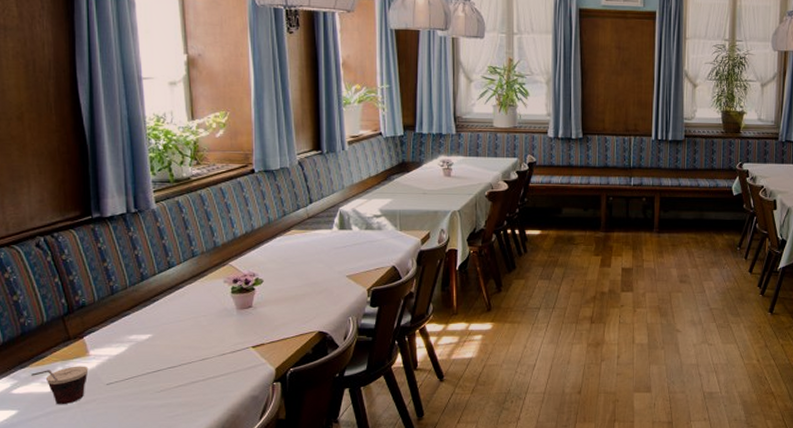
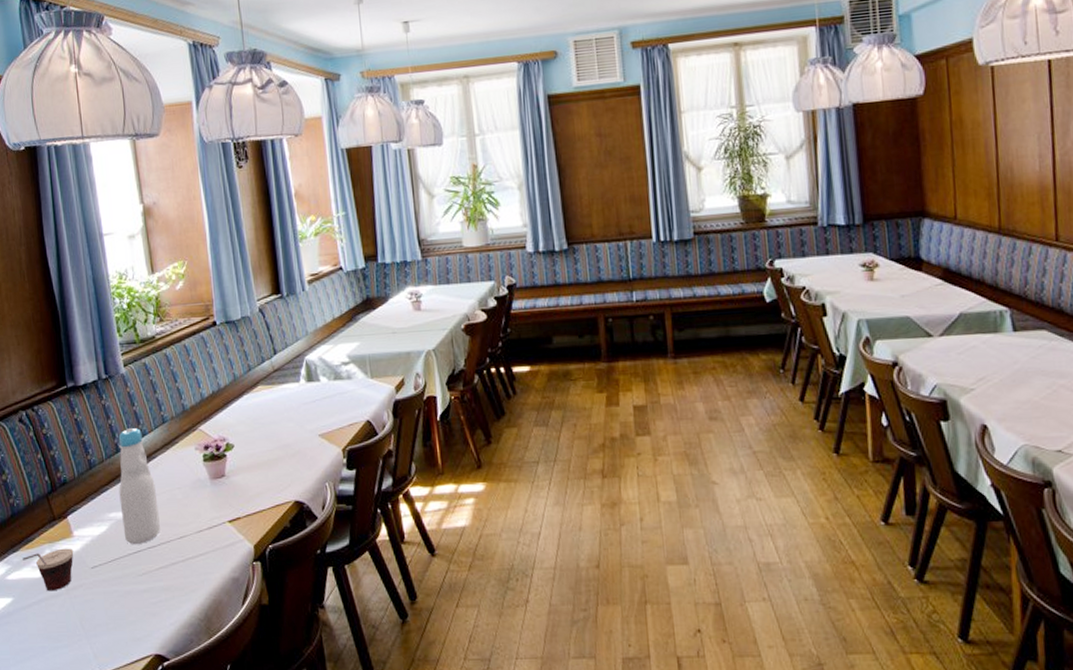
bottle: none [141,260,182,364] -> present [118,428,160,544]

